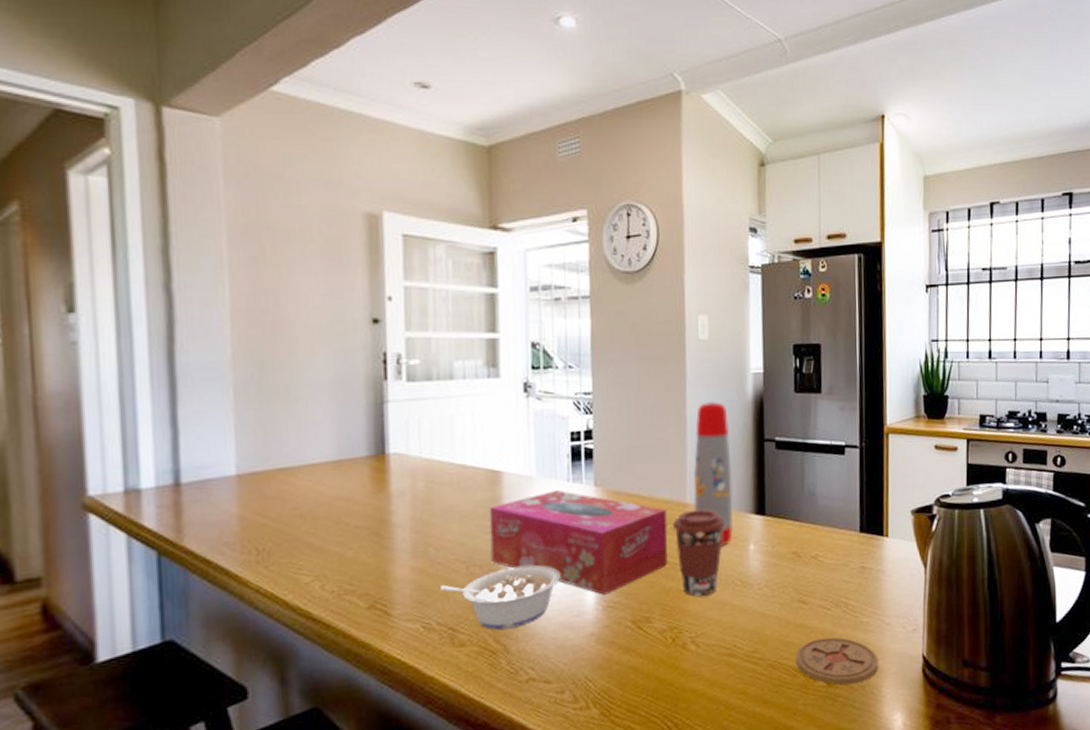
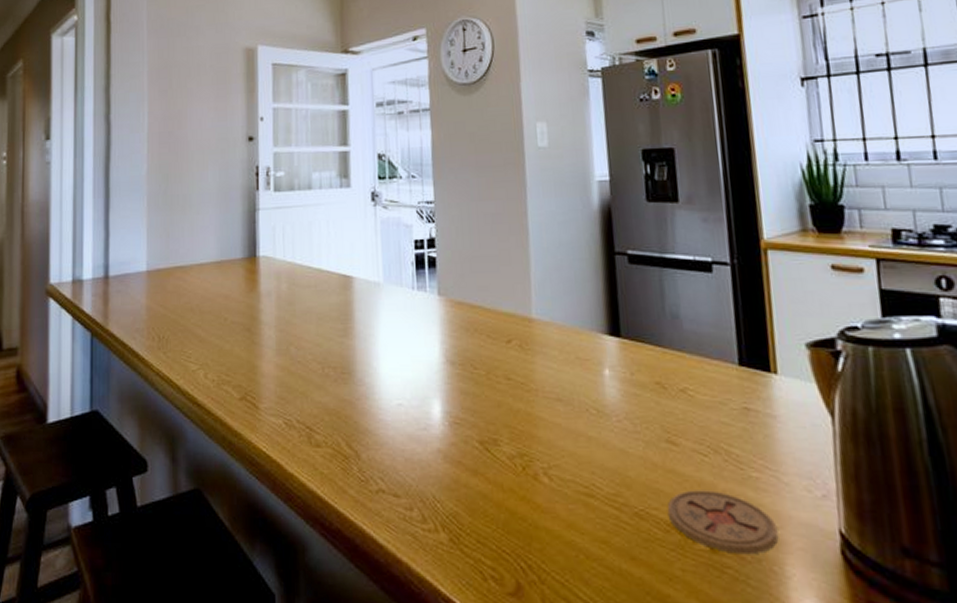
legume: present [441,565,561,630] -> none [300,372,408,434]
tissue box: present [489,489,668,595] -> none [342,296,515,410]
coffee cup: present [672,509,725,597] -> none [517,326,576,422]
water bottle: present [693,402,734,547] -> none [537,211,585,369]

